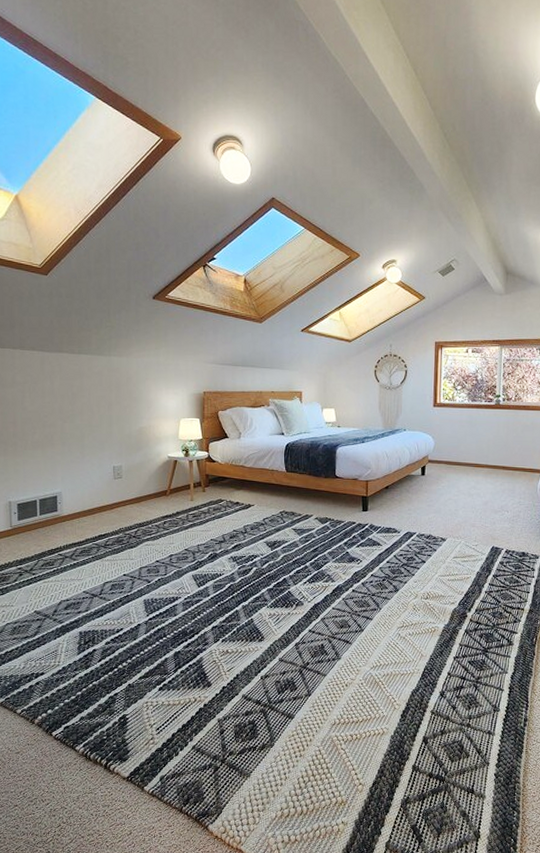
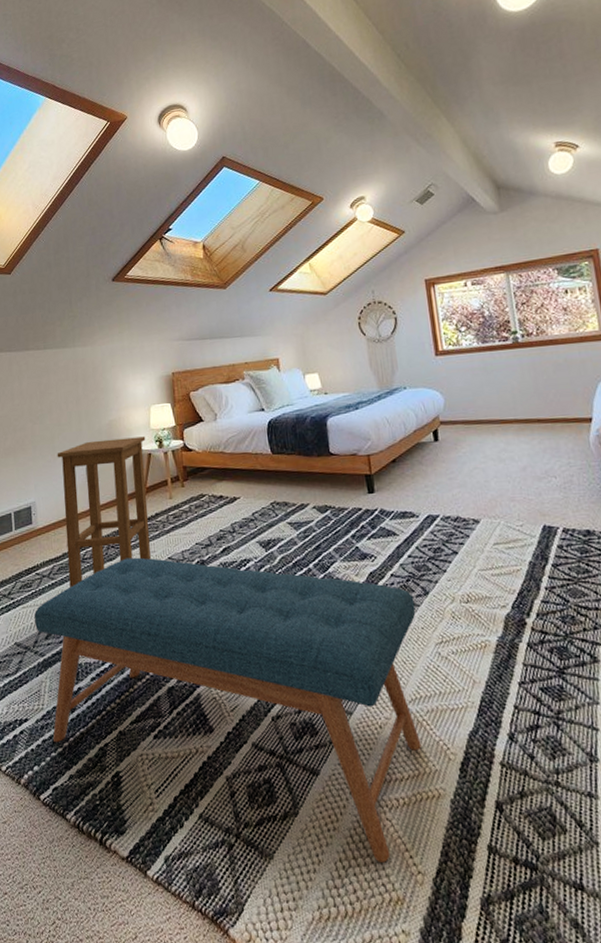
bench: none [55,547,387,778] -> present [34,557,422,863]
stool: none [86,443,173,568] -> present [57,436,151,588]

